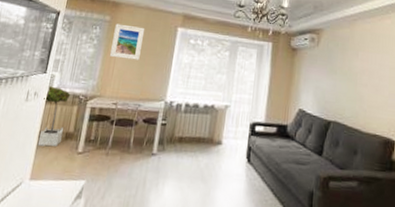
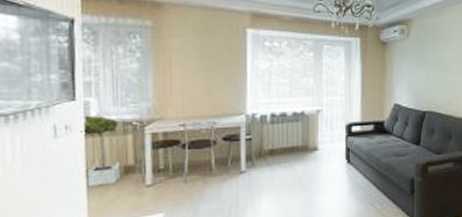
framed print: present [109,23,145,60] -> none [161,29,205,72]

